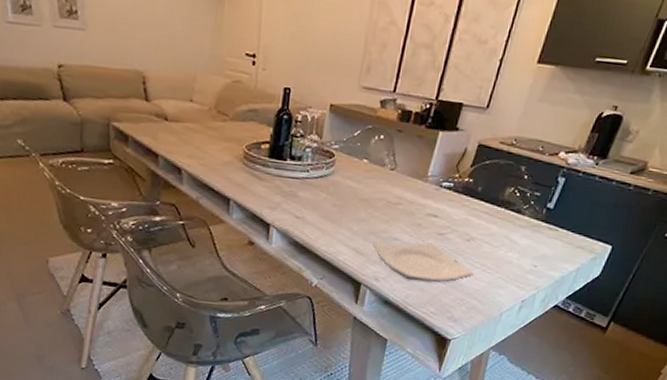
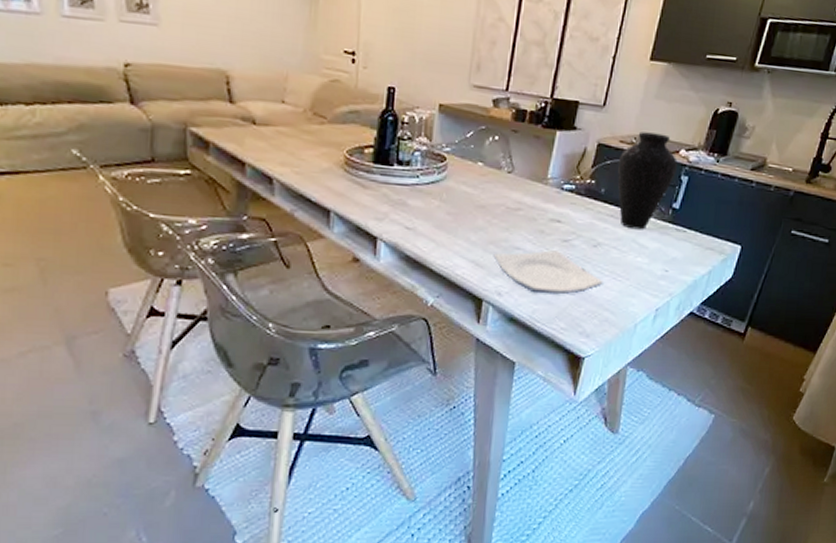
vase: none [494,133,556,228] -> present [617,131,678,230]

